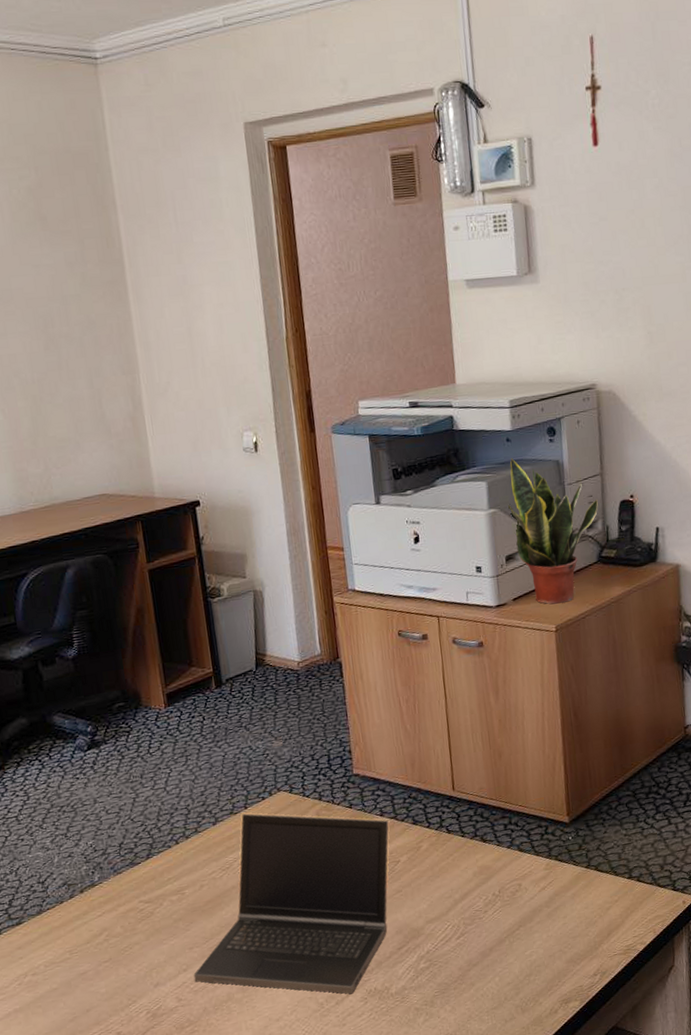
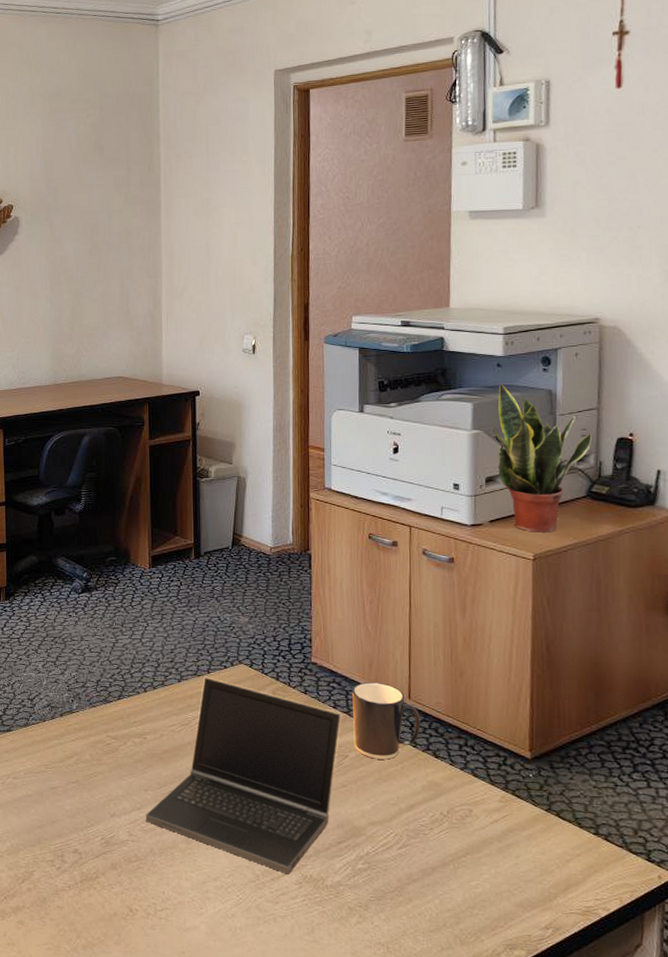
mug: none [396,780,467,858] -> present [351,682,421,760]

